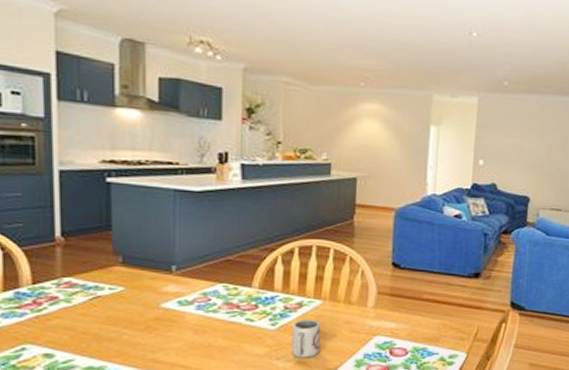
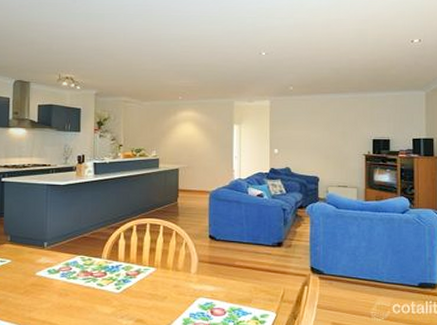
cup: present [291,320,322,358] -> none [132,284,155,317]

